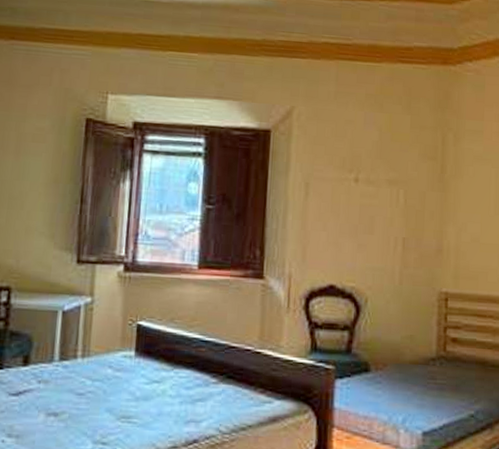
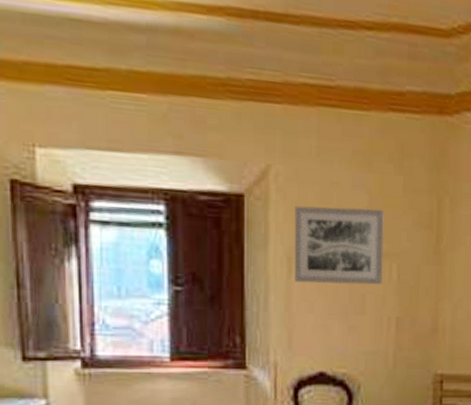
wall art: none [310,139,393,209] -> present [294,205,384,285]

